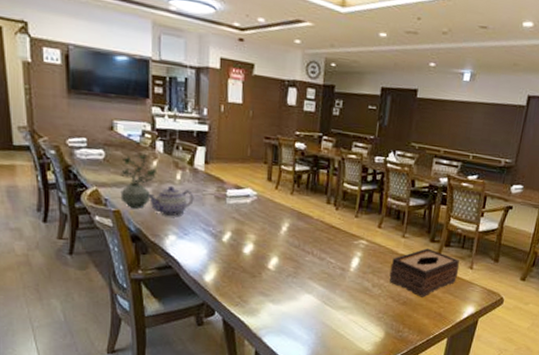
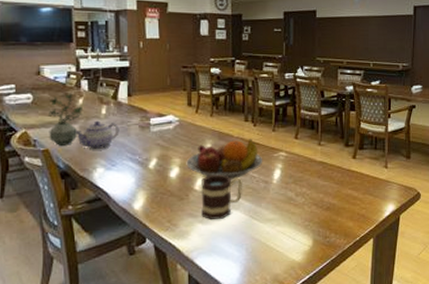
fruit bowl: none [261,222,342,263] -> present [186,139,263,180]
mug: none [273,255,318,301] -> present [201,174,242,219]
tissue box: present [389,248,460,297] -> none [311,153,375,201]

